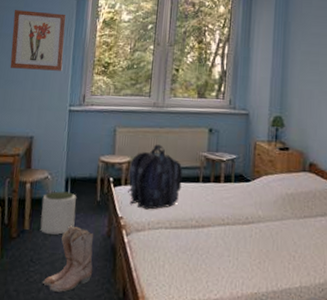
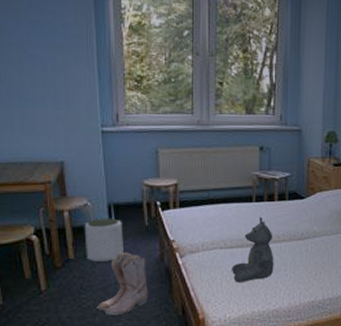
wall art: present [10,10,66,71] -> none [15,12,87,87]
backpack: present [127,144,183,210] -> none [177,165,234,232]
teddy bear: none [175,197,218,267] -> present [232,216,274,283]

